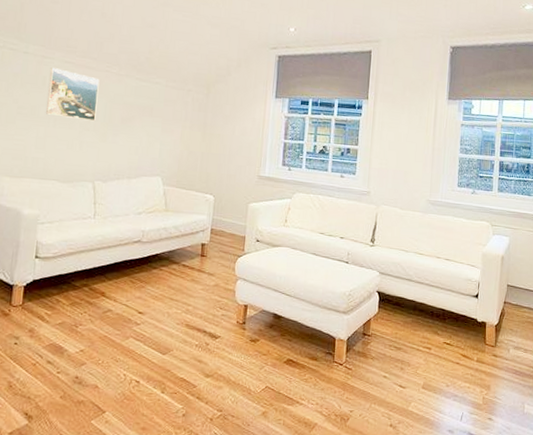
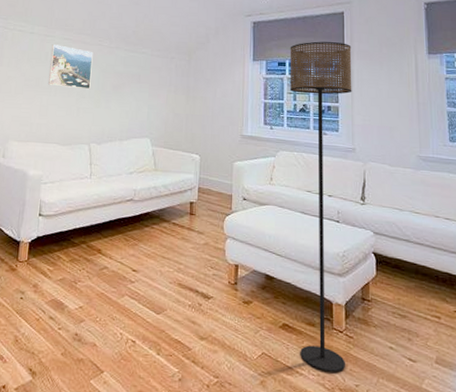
floor lamp: none [301,80,376,401] -> present [289,41,352,373]

